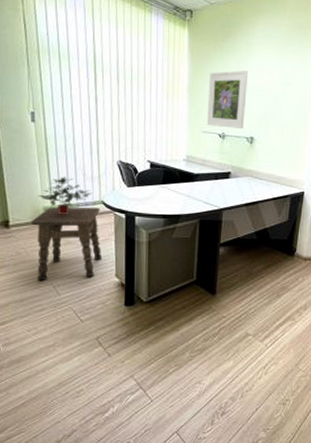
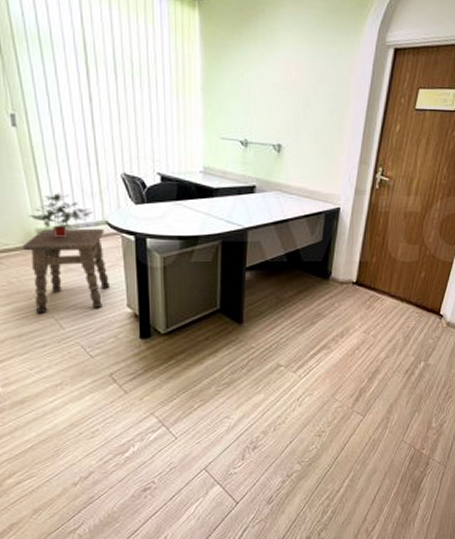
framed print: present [206,70,249,129] -> none [225,63,274,134]

